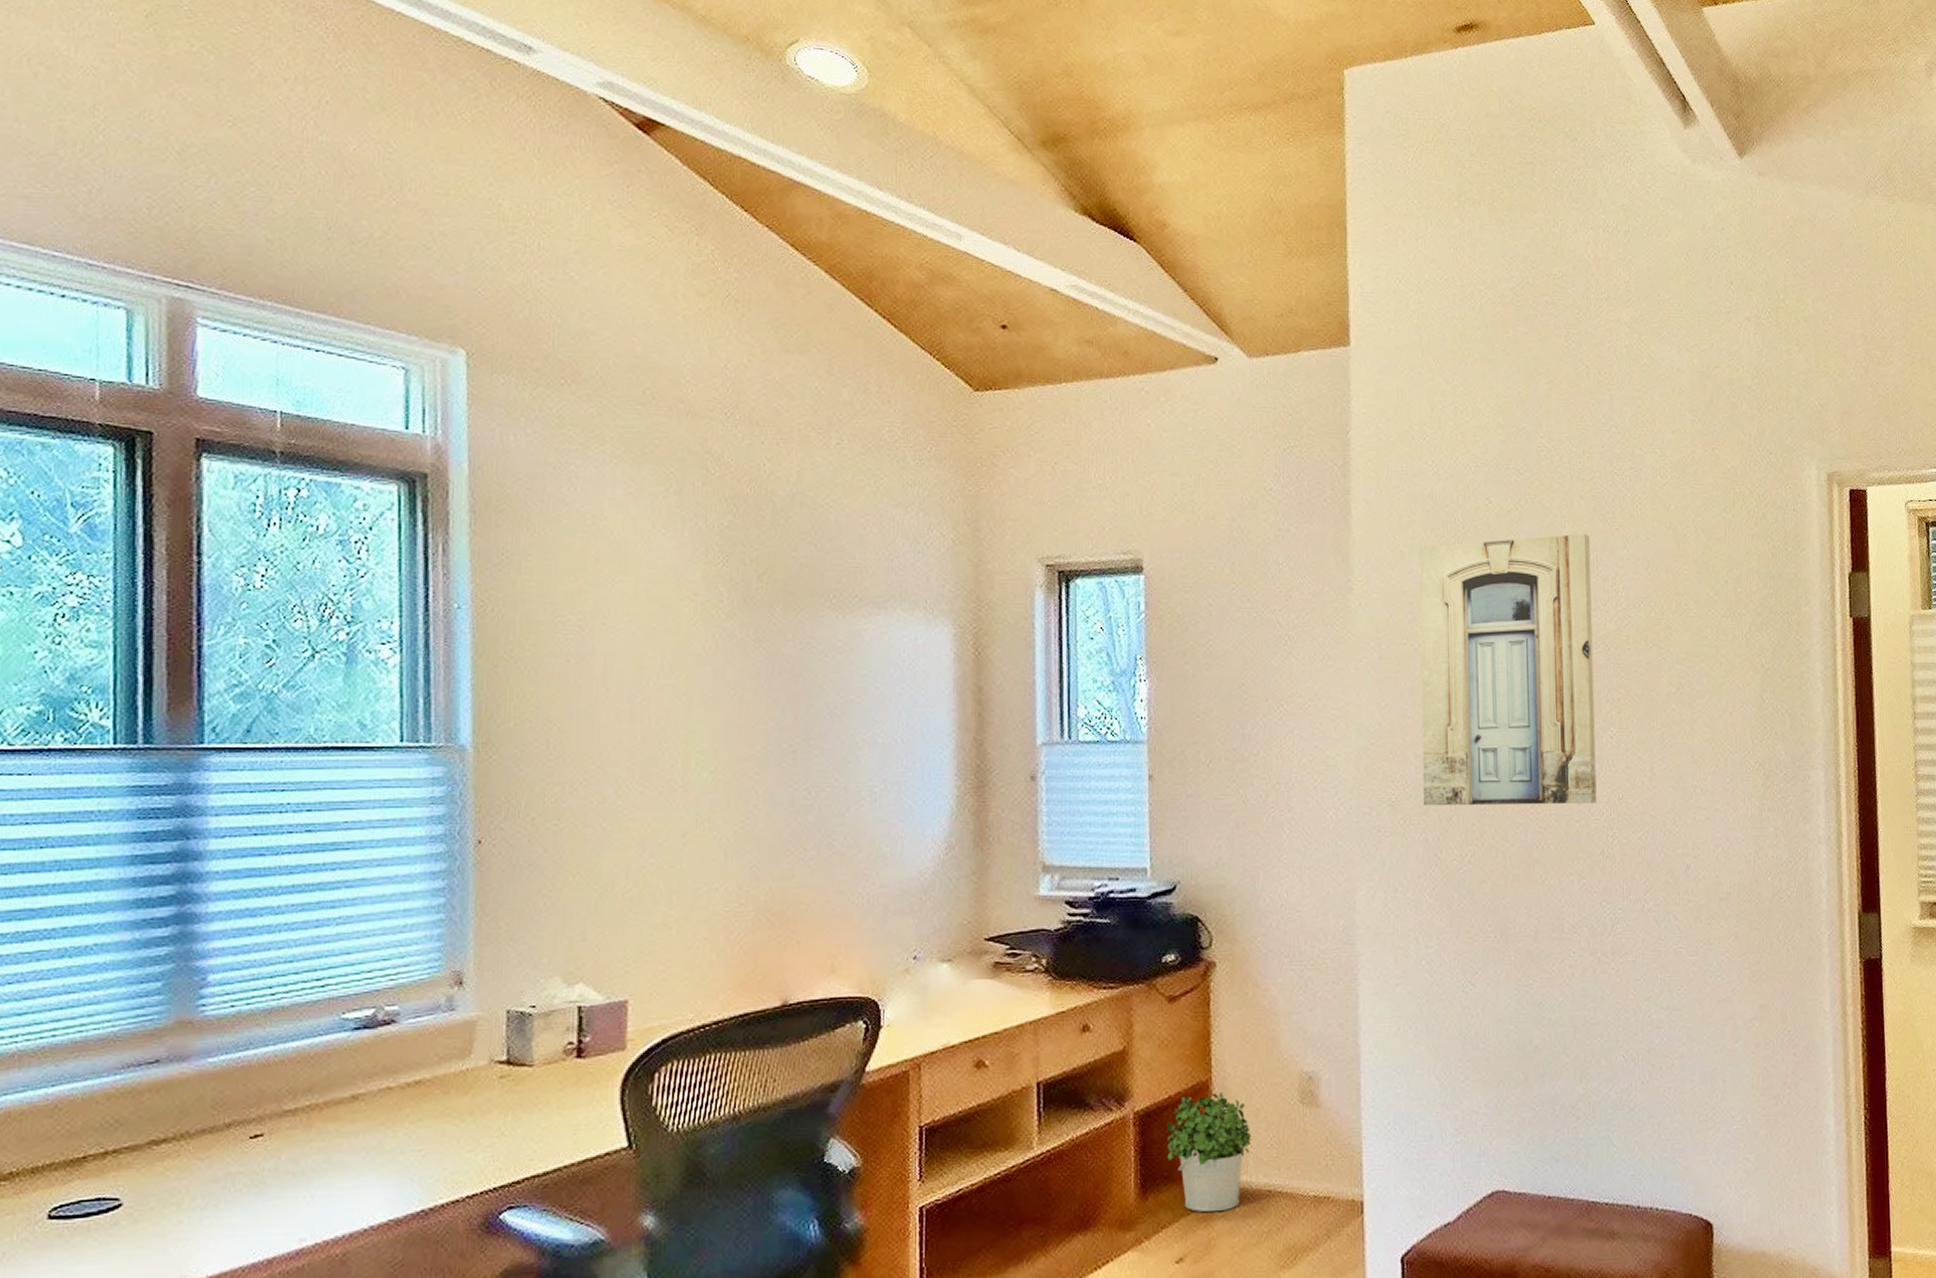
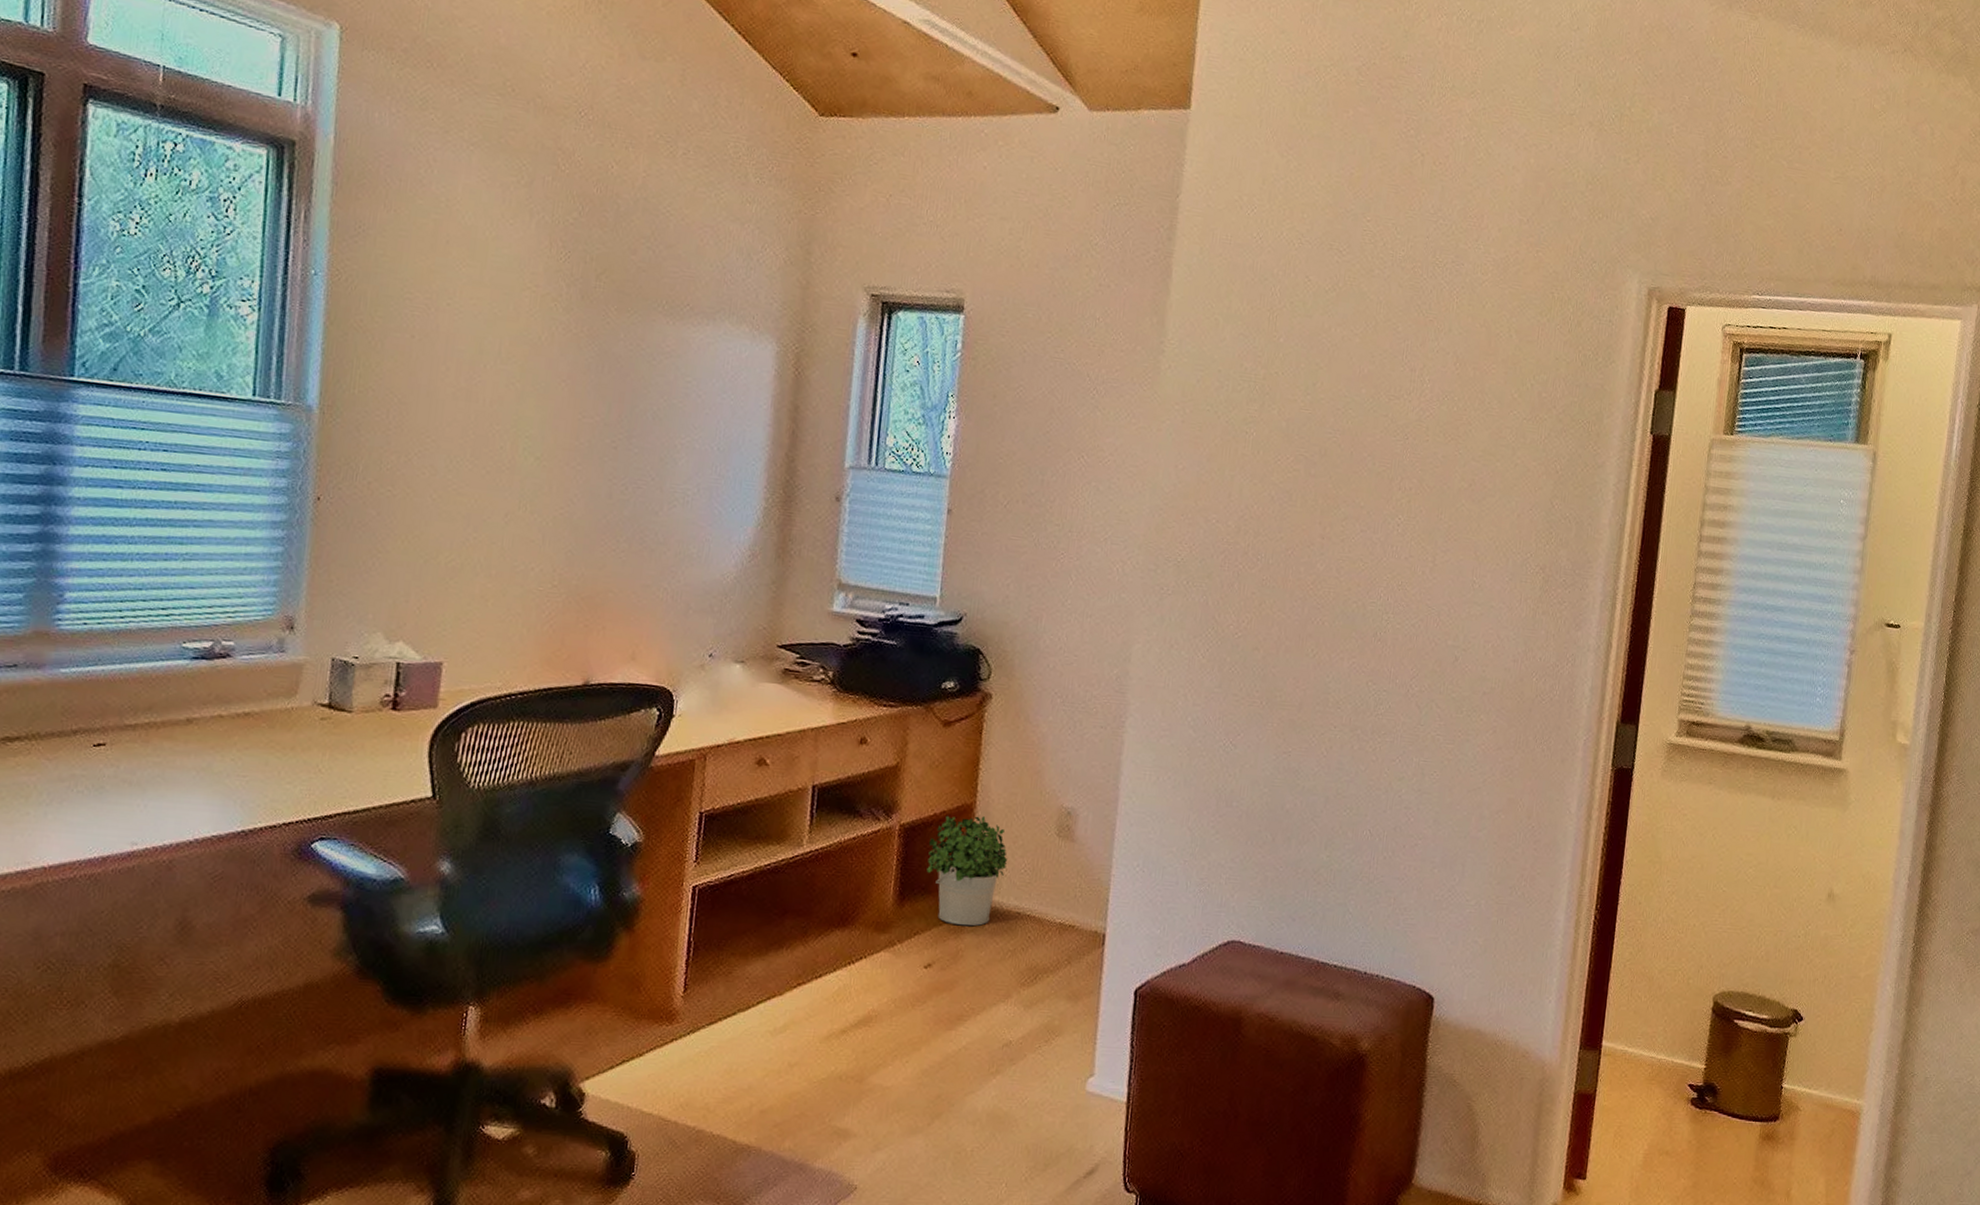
wall art: present [1418,533,1597,806] -> none [1208,316,1403,587]

